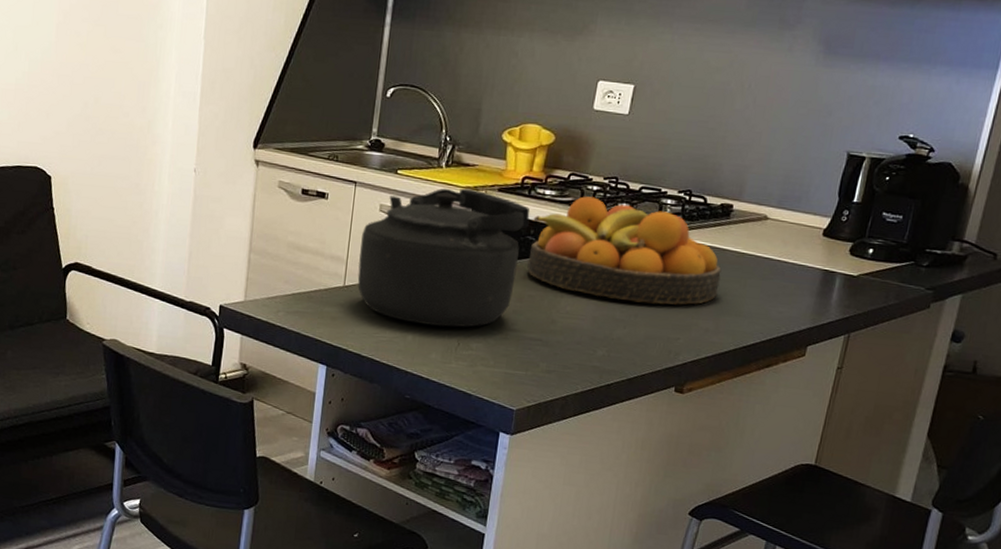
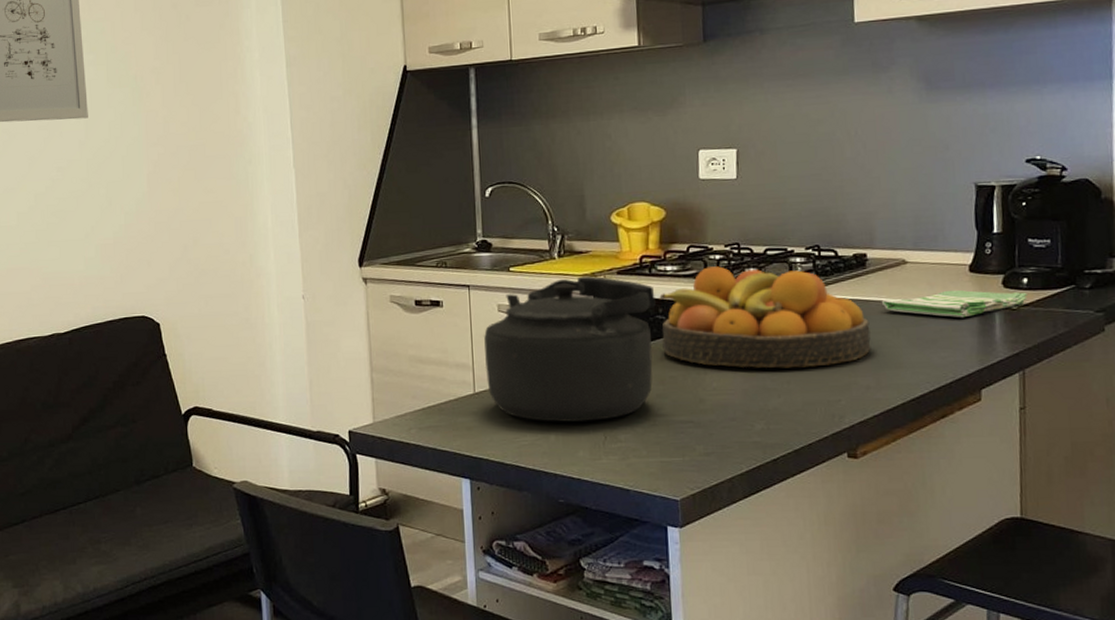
dish towel: none [736,250,870,278] -> present [881,289,1028,318]

